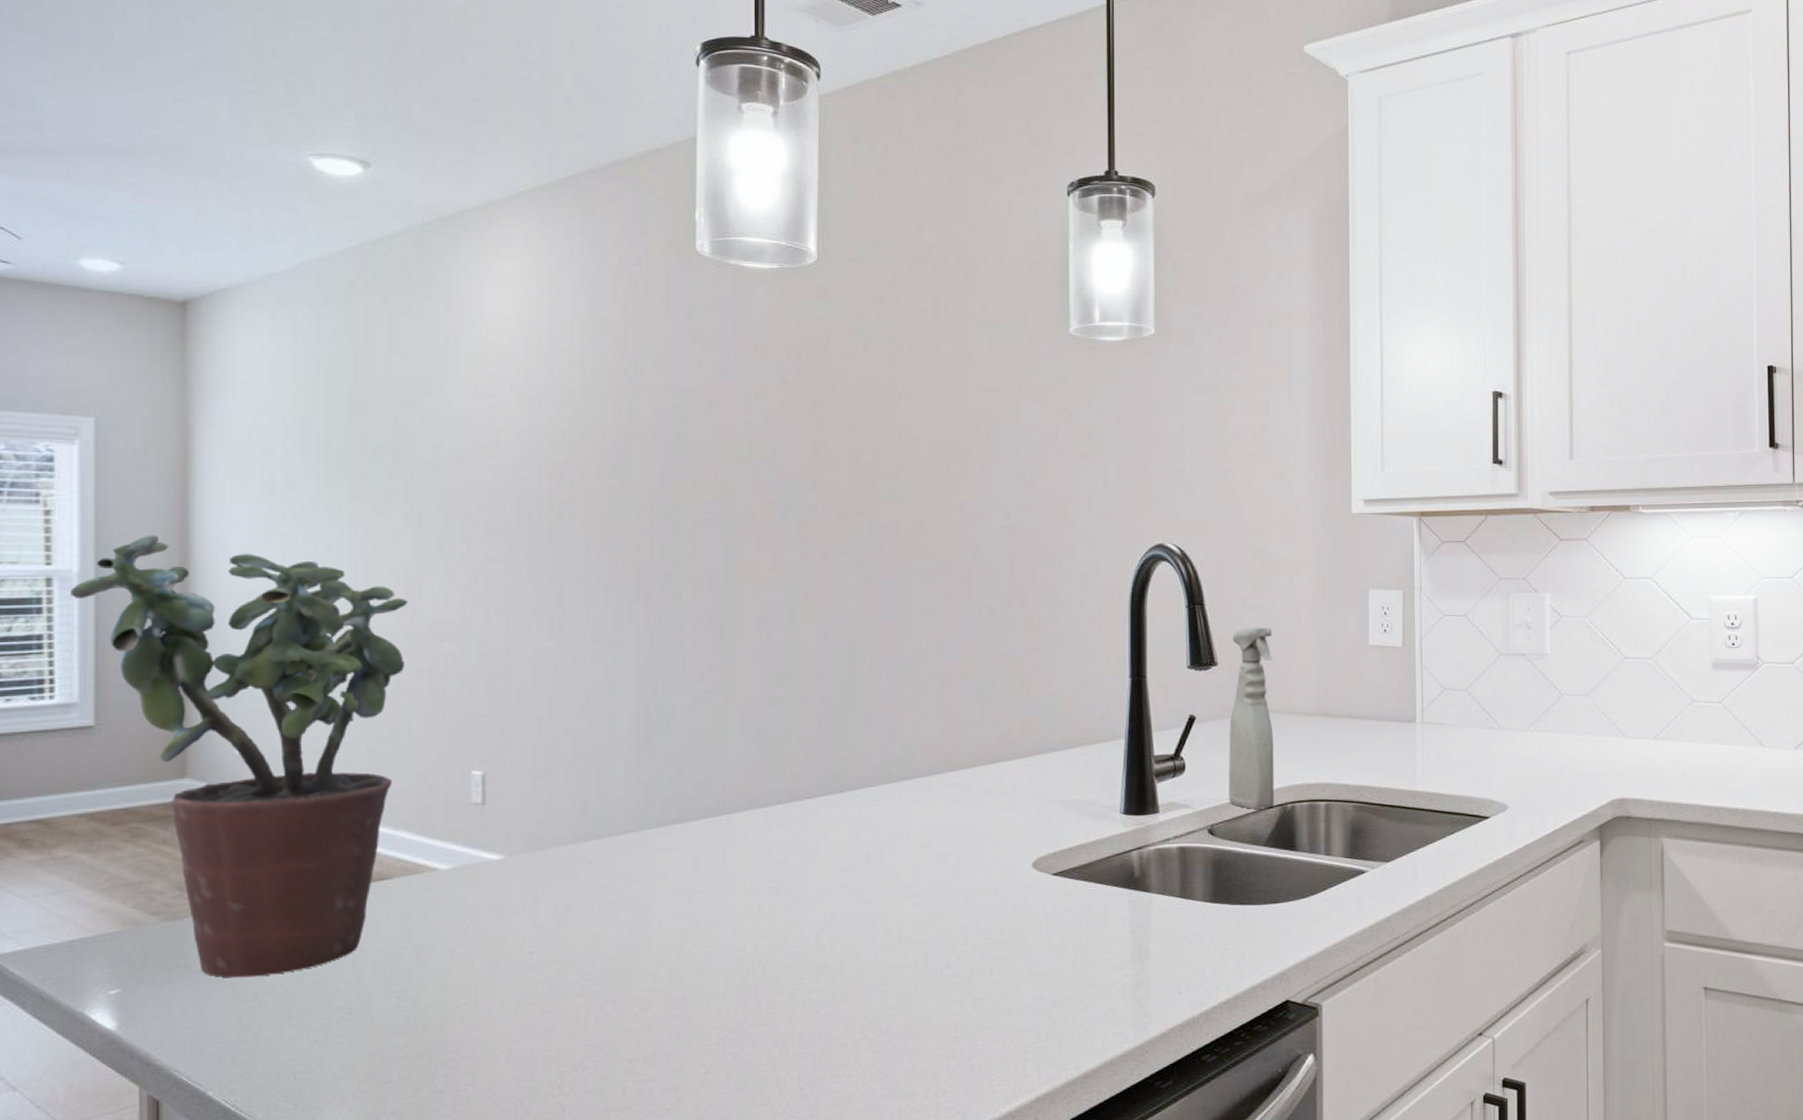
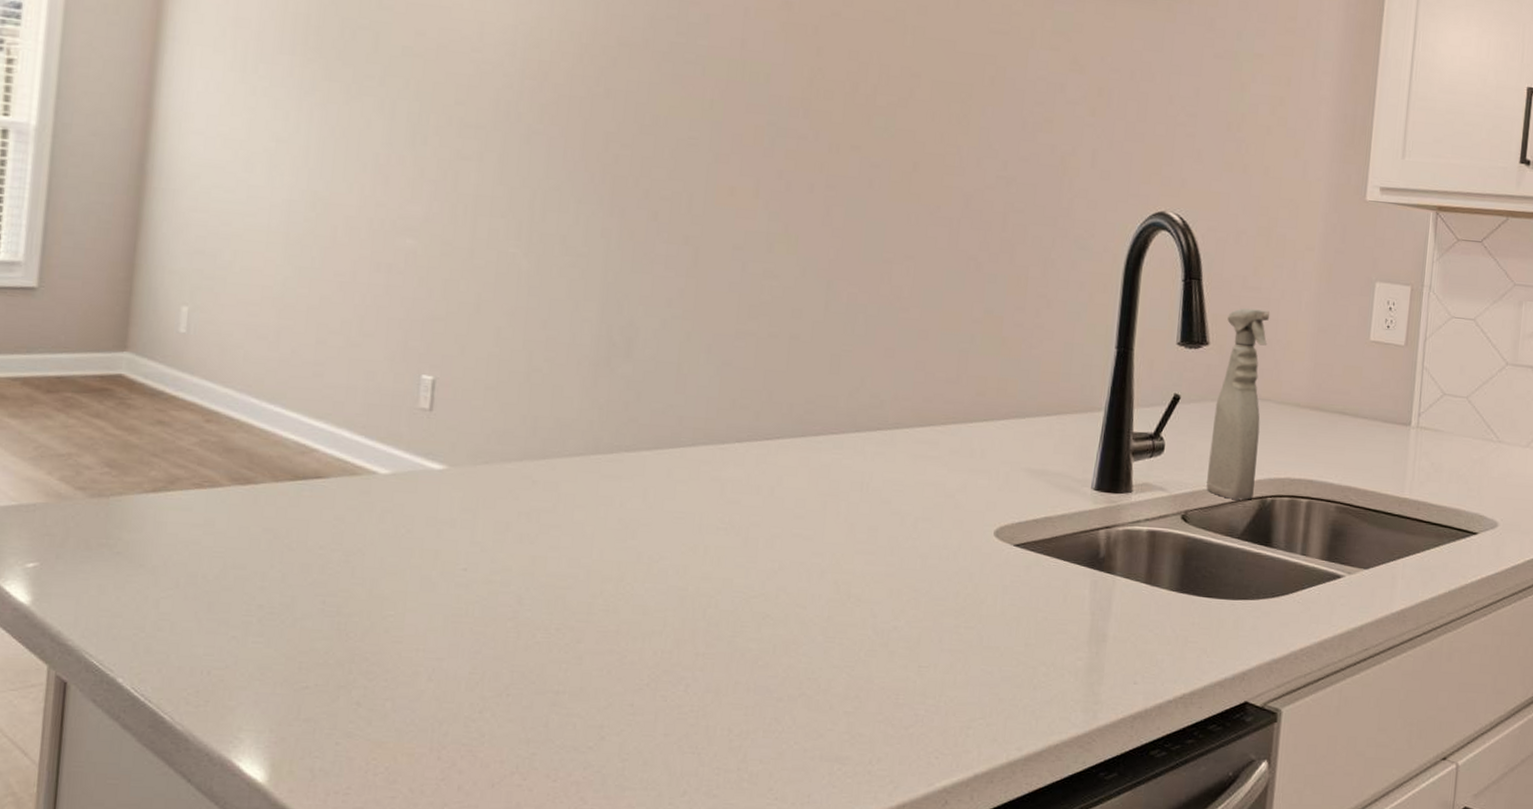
potted plant: present [70,535,408,978] -> none [26,95,374,565]

